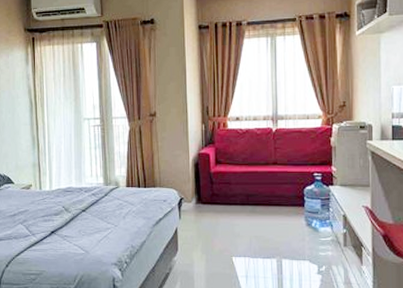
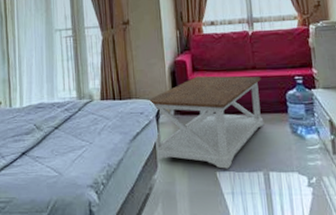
coffee table: none [170,169,281,255] -> present [147,76,264,169]

